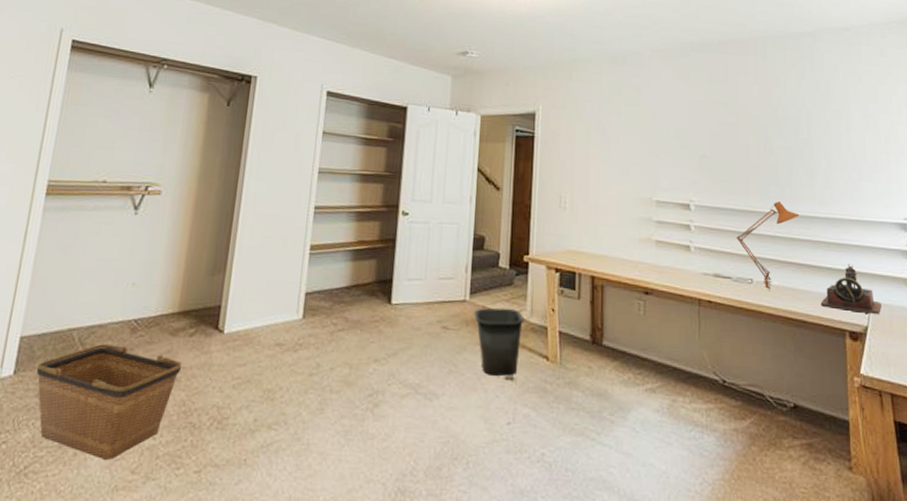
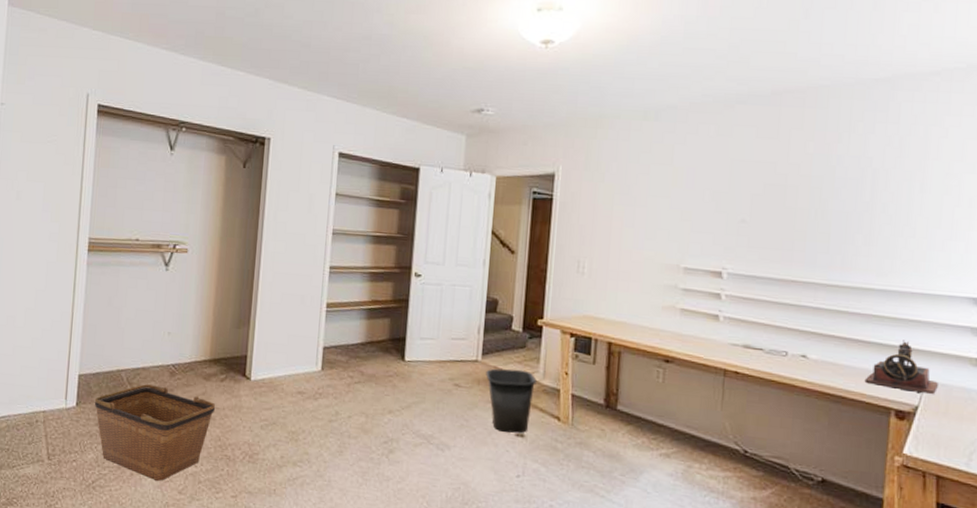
desk lamp: present [736,201,800,292] -> none [773,271,851,366]

